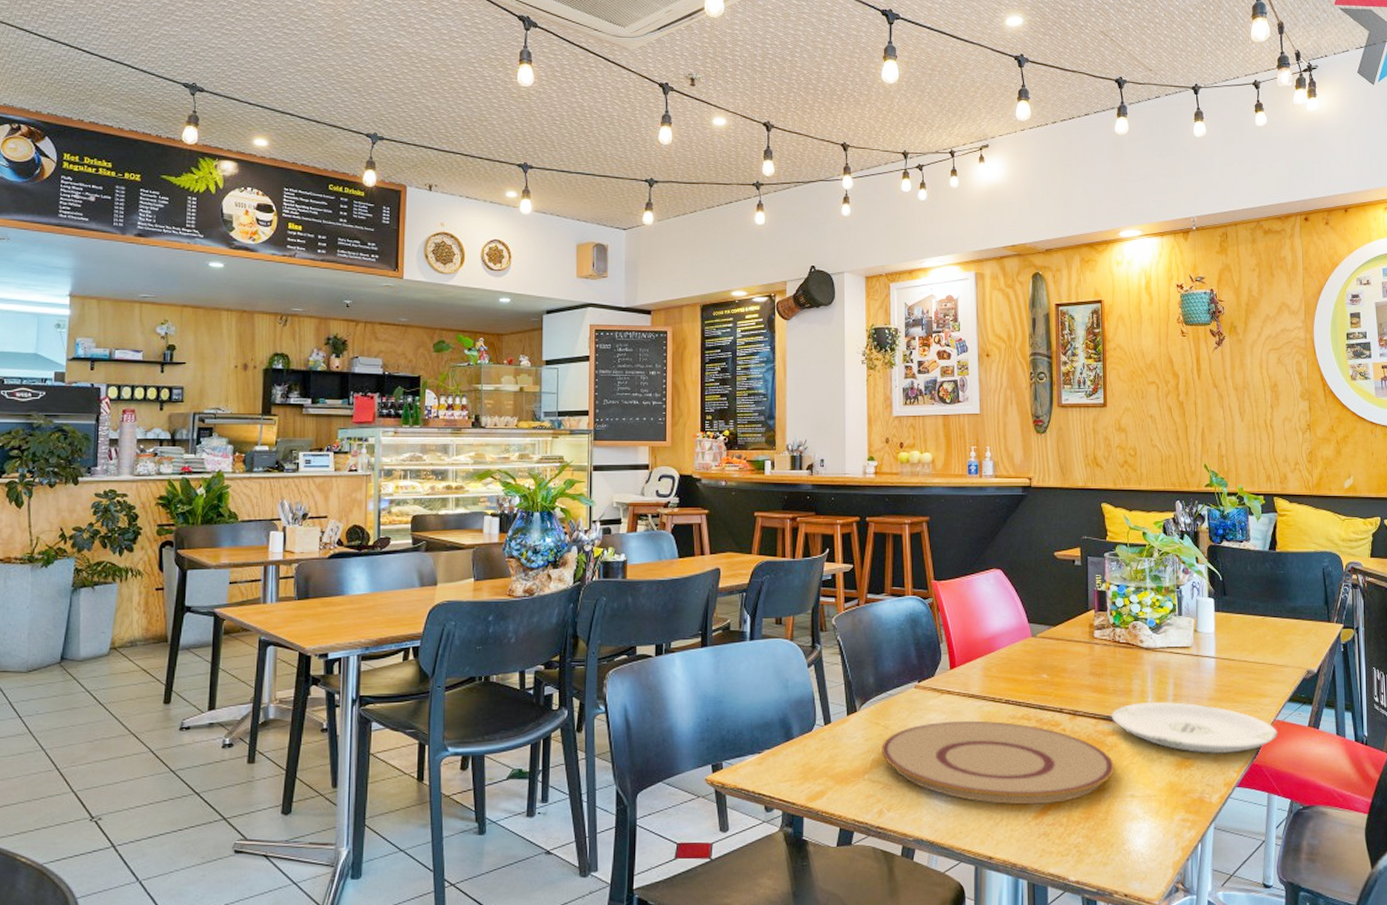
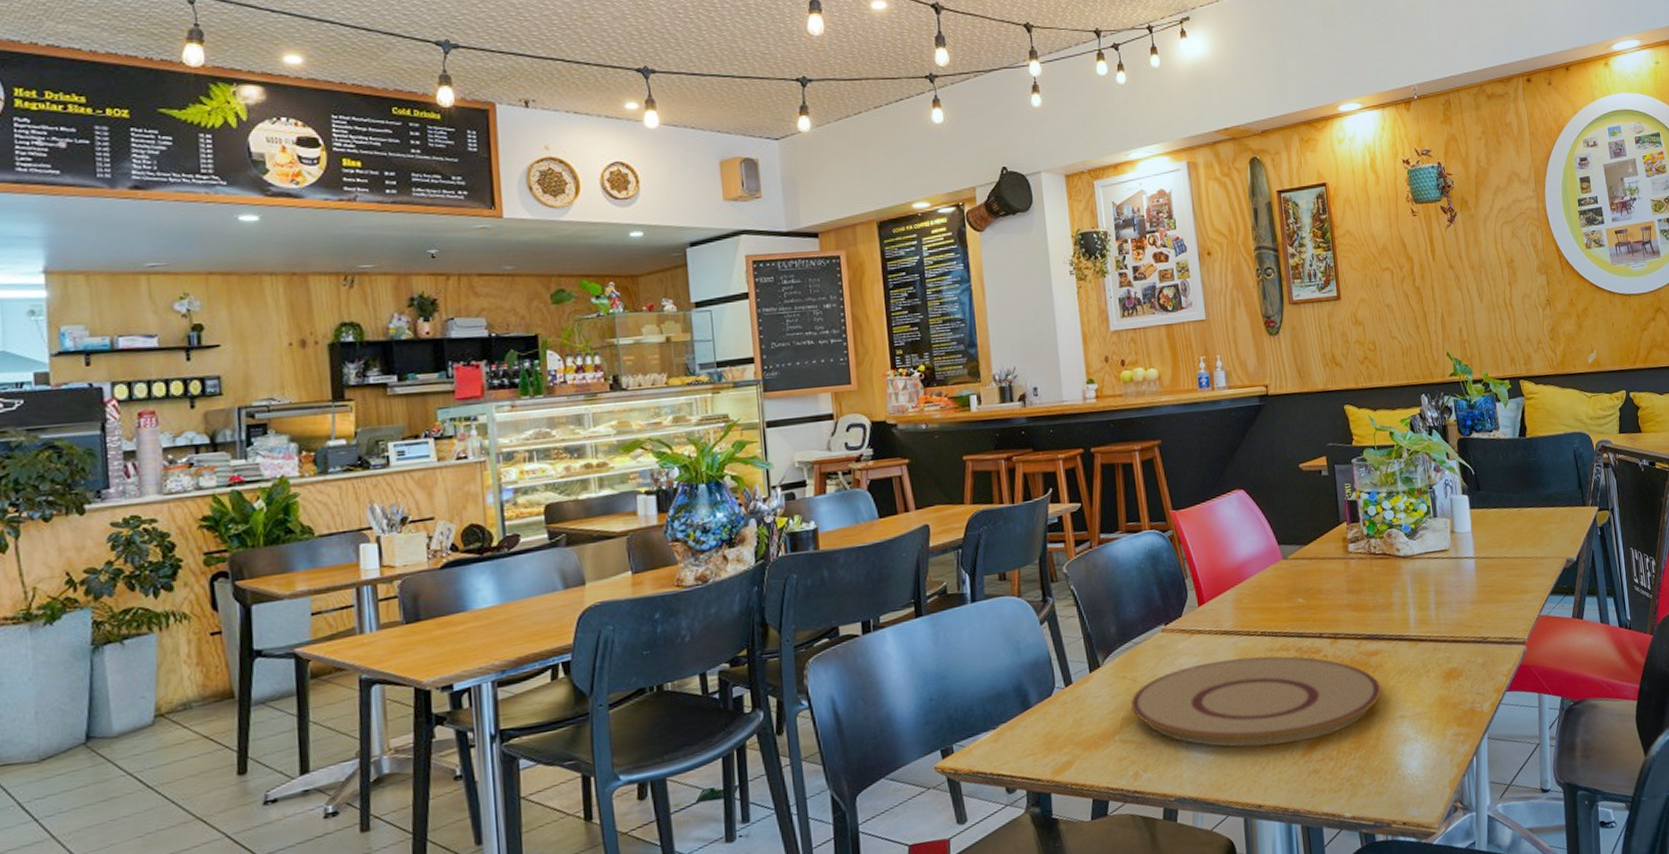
plate: present [1111,701,1278,754] -> none [1373,609,1543,661]

